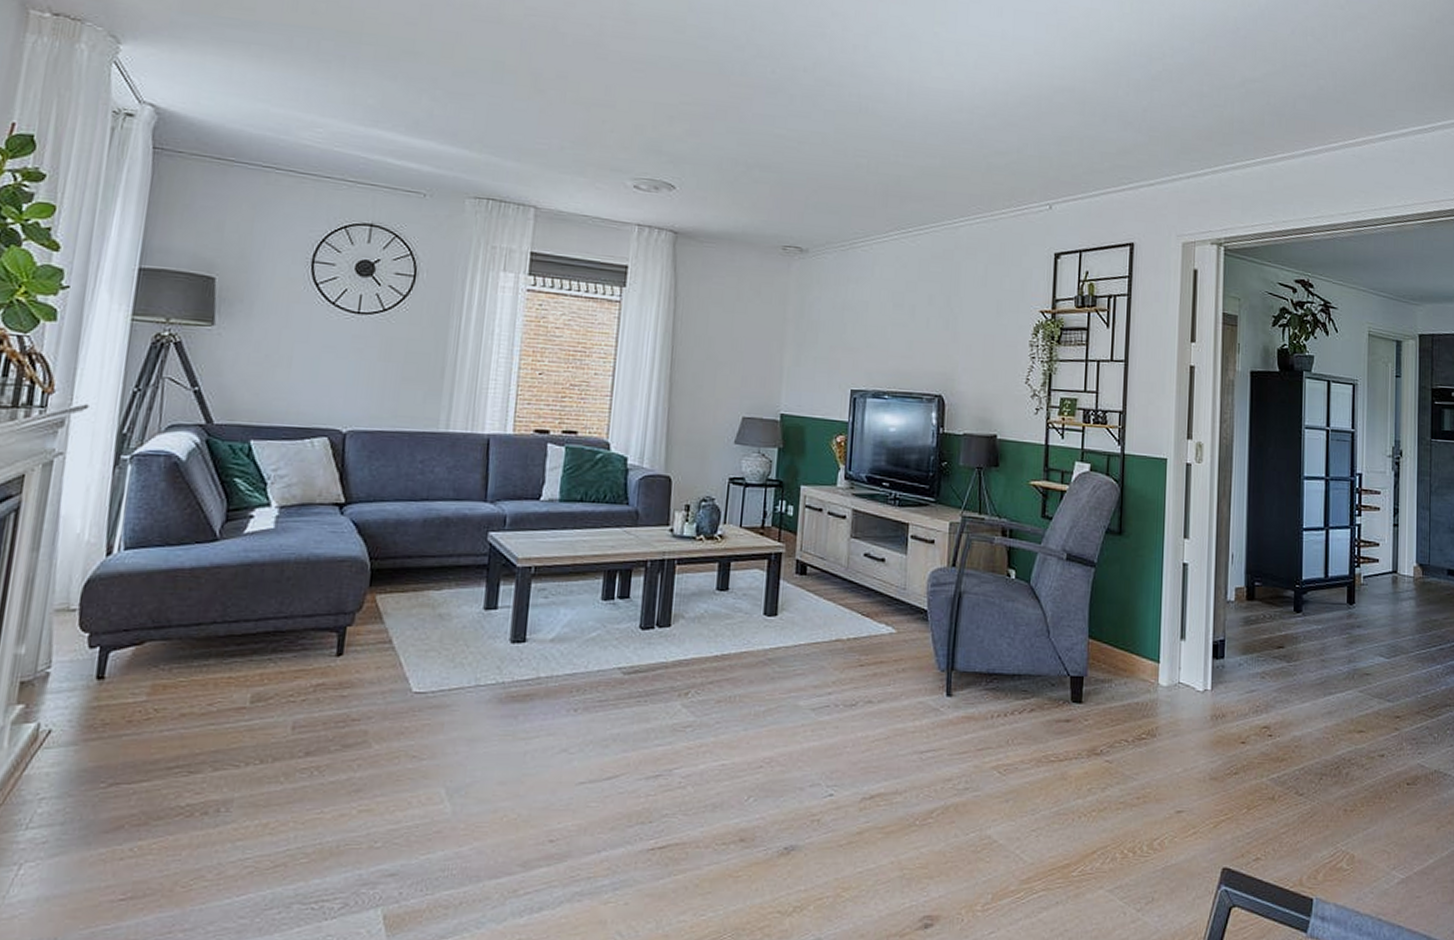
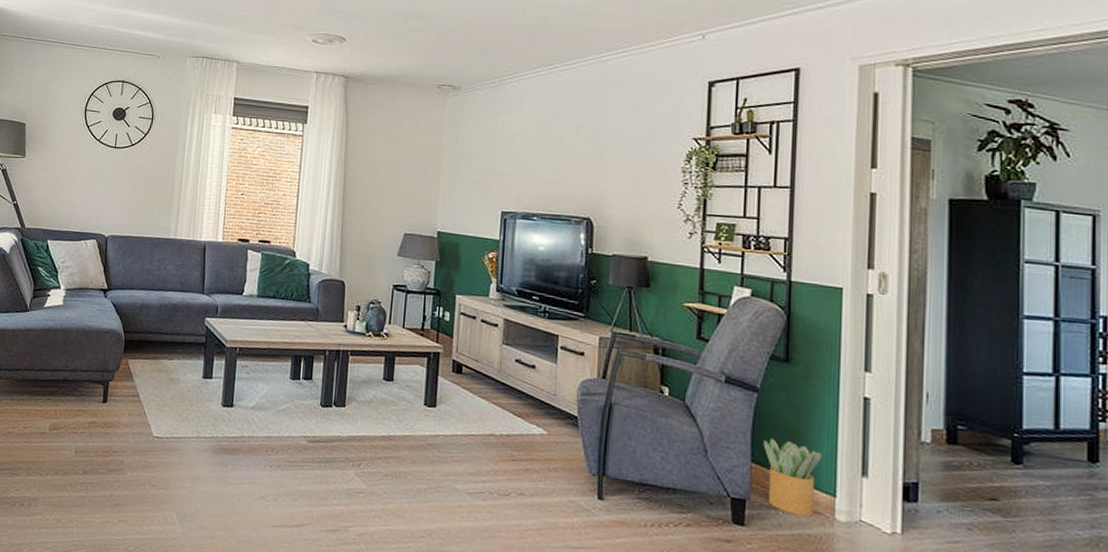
potted plant: none [1099,611,1148,686] -> present [763,438,822,517]

